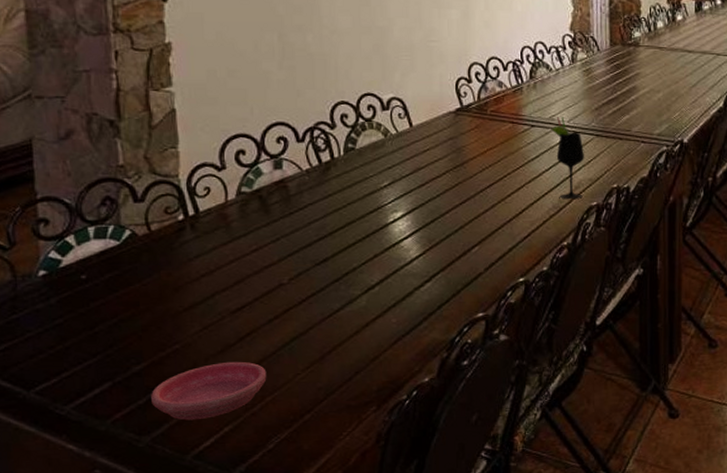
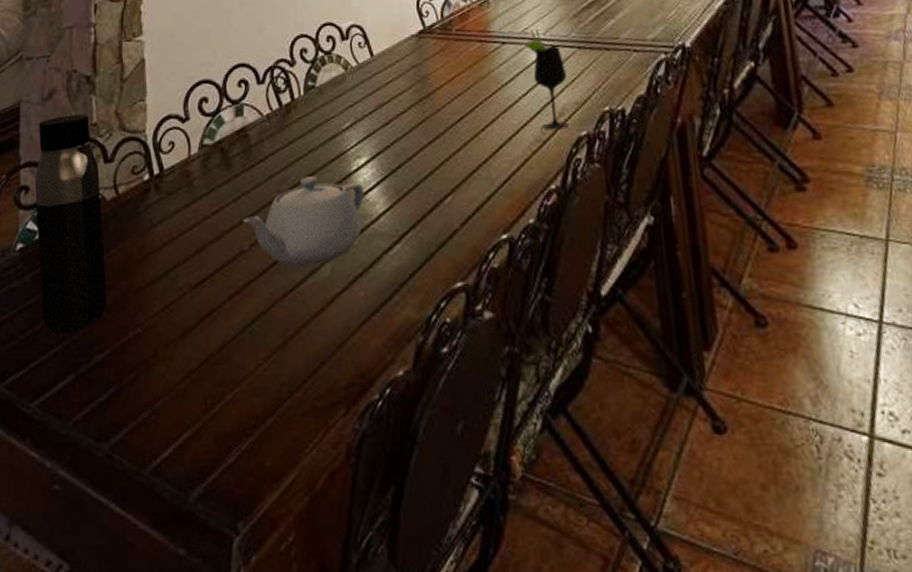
water bottle: none [54,156,143,349] -> present [34,114,107,334]
saucer: present [151,361,267,421] -> none [112,348,227,424]
teapot: none [282,225,400,299] -> present [243,176,364,268]

